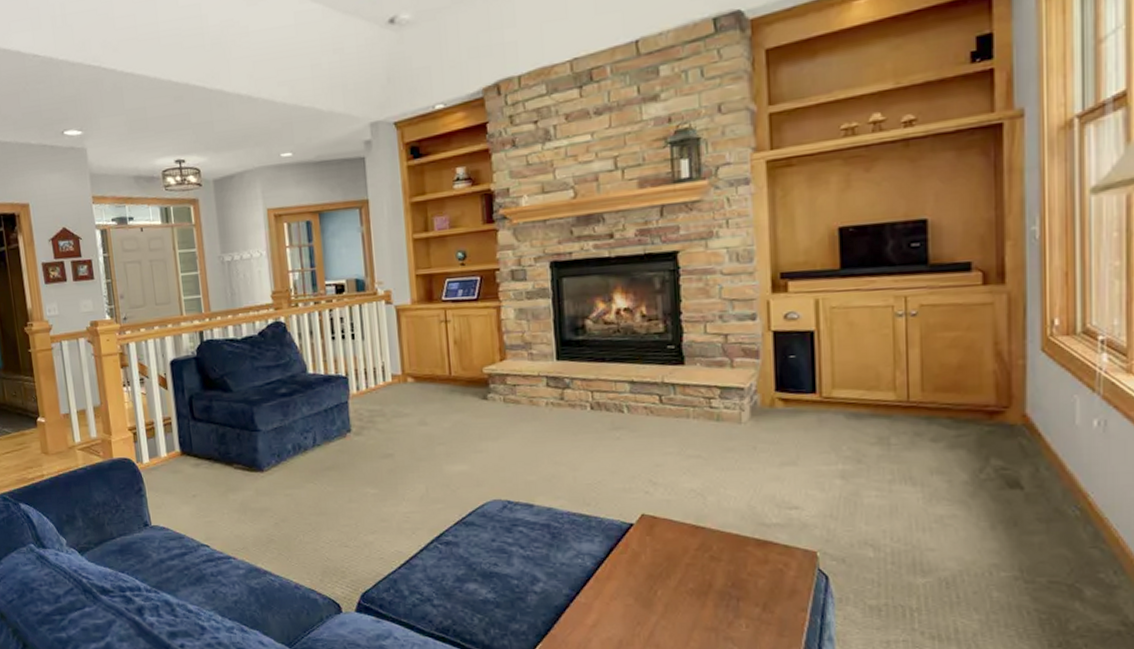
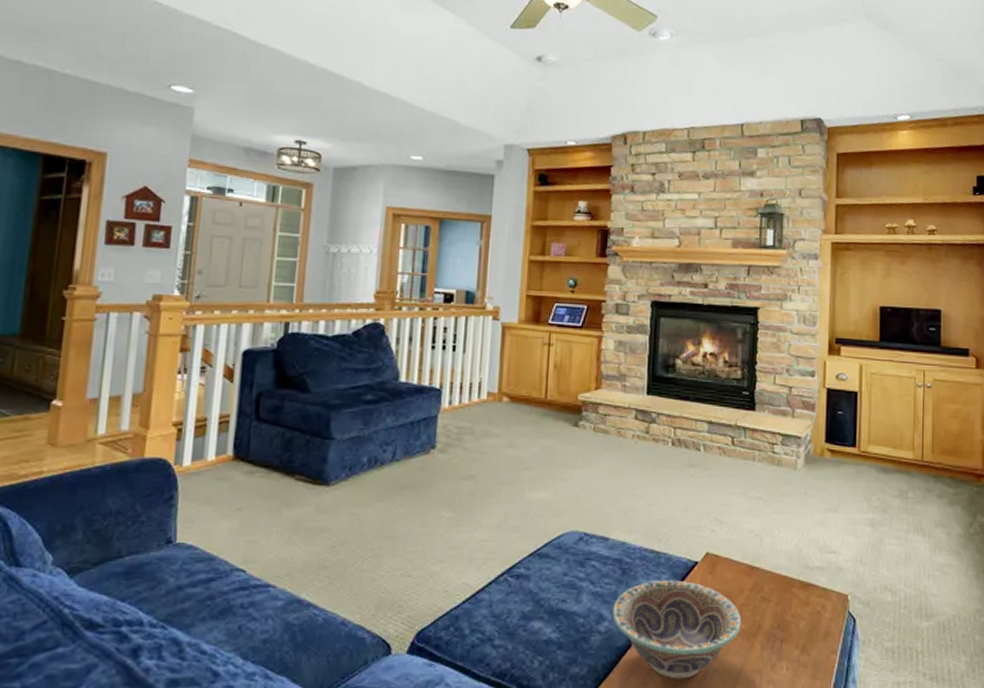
decorative bowl: none [546,542,689,635] -> present [612,580,742,679]

